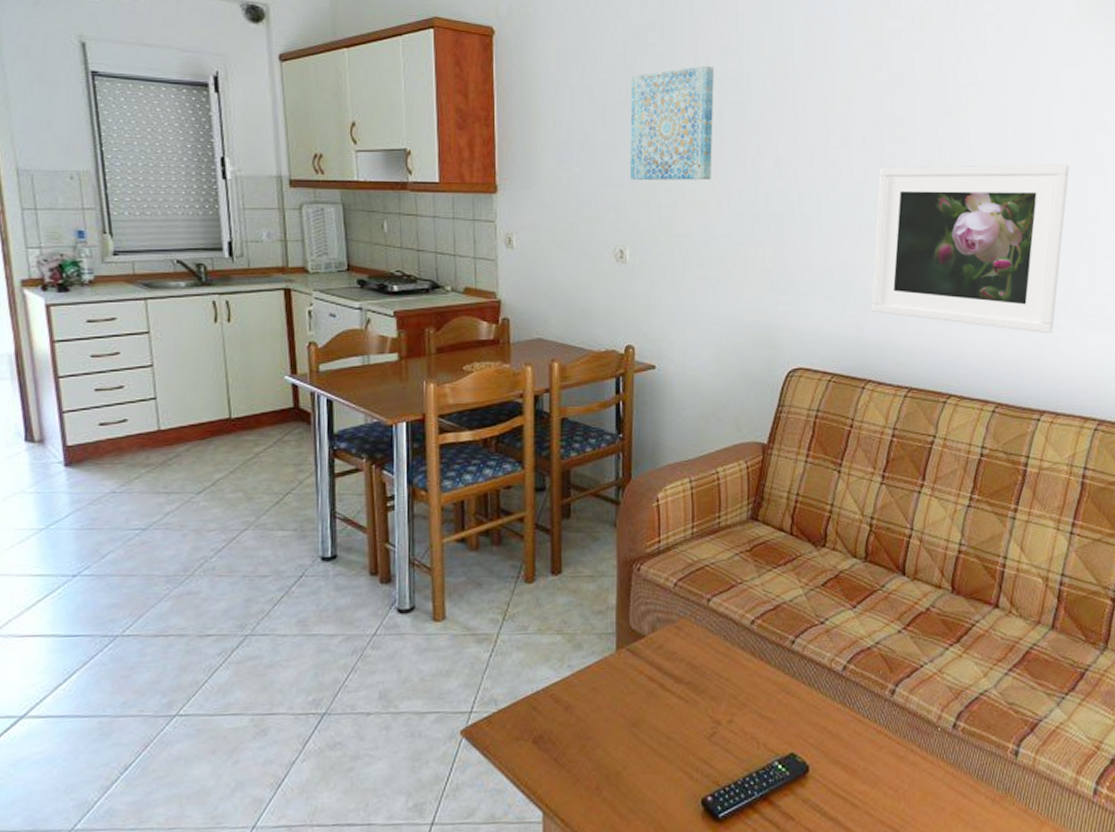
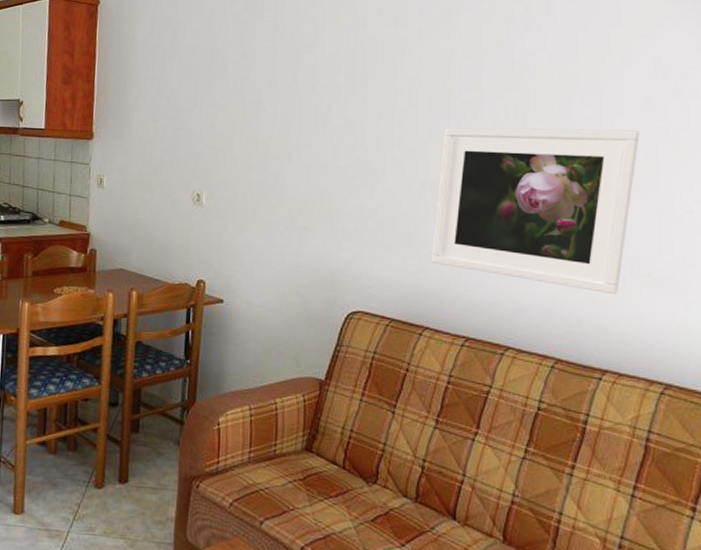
wall art: present [630,65,714,181] -> none [210,32,291,135]

